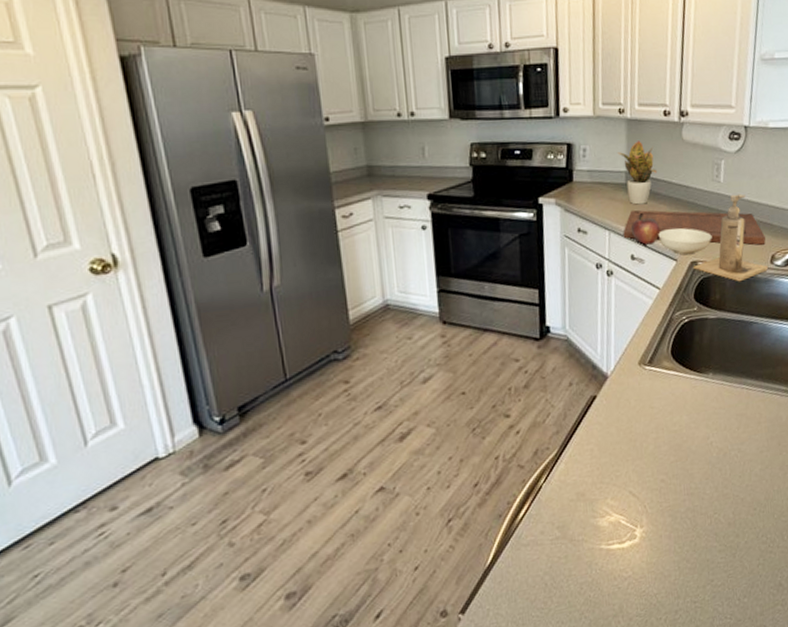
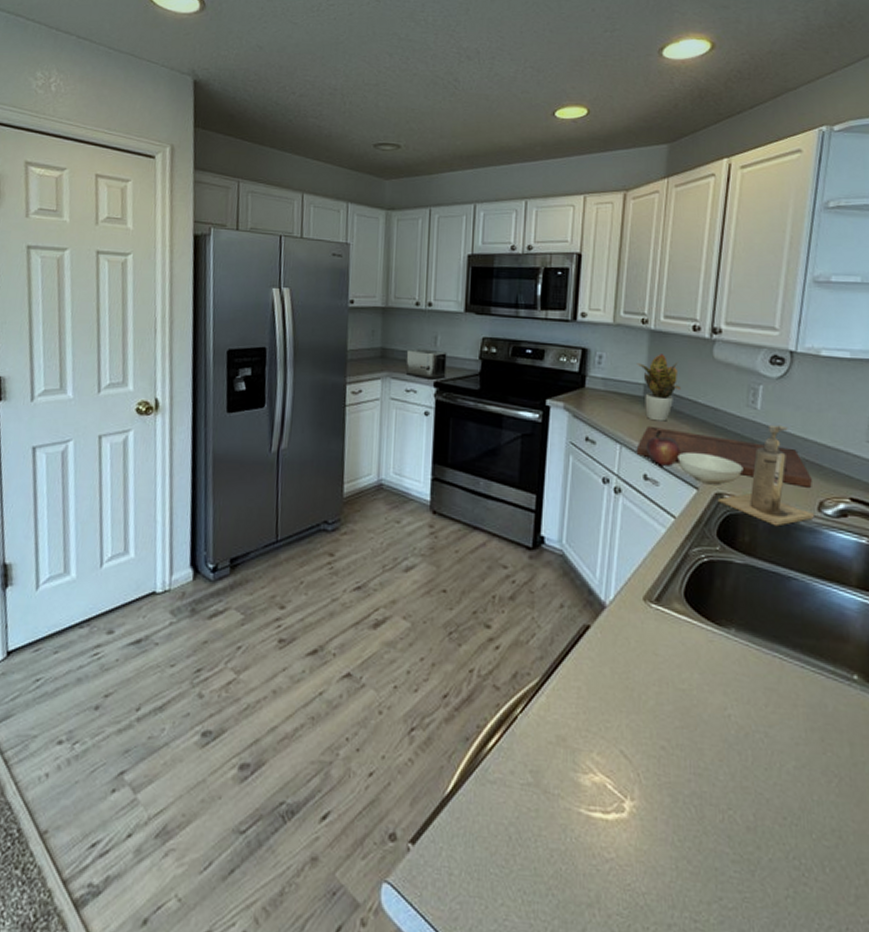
toaster: none [394,161,439,193] -> present [405,348,447,380]

